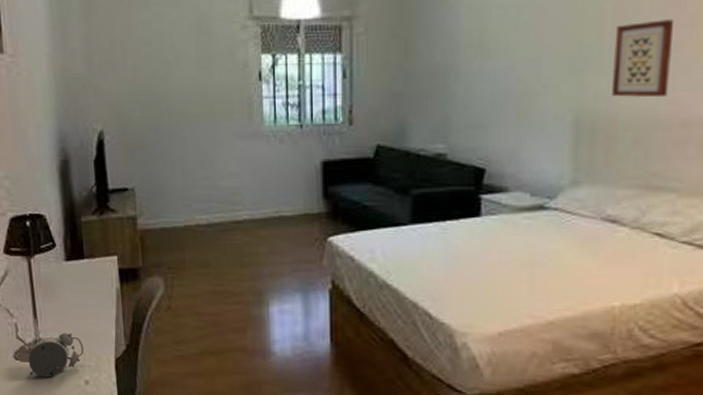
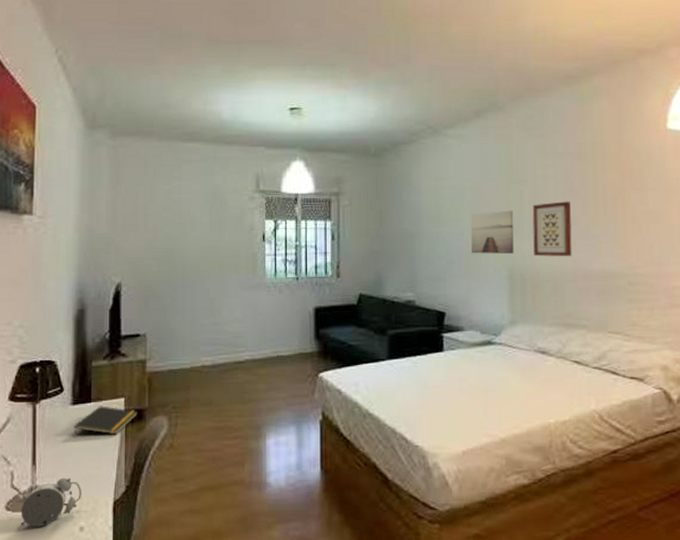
notepad: none [70,263,132,293] -> present [74,406,138,437]
wall art: none [525,34,588,95] -> present [471,210,514,255]

